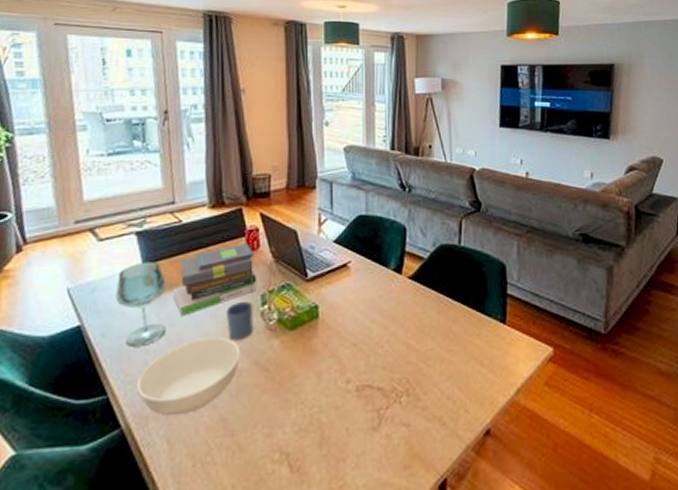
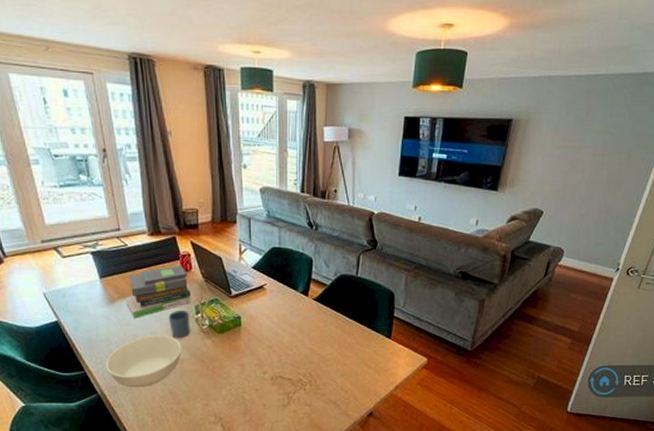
wine glass: present [115,261,167,347] -> none [81,276,123,338]

